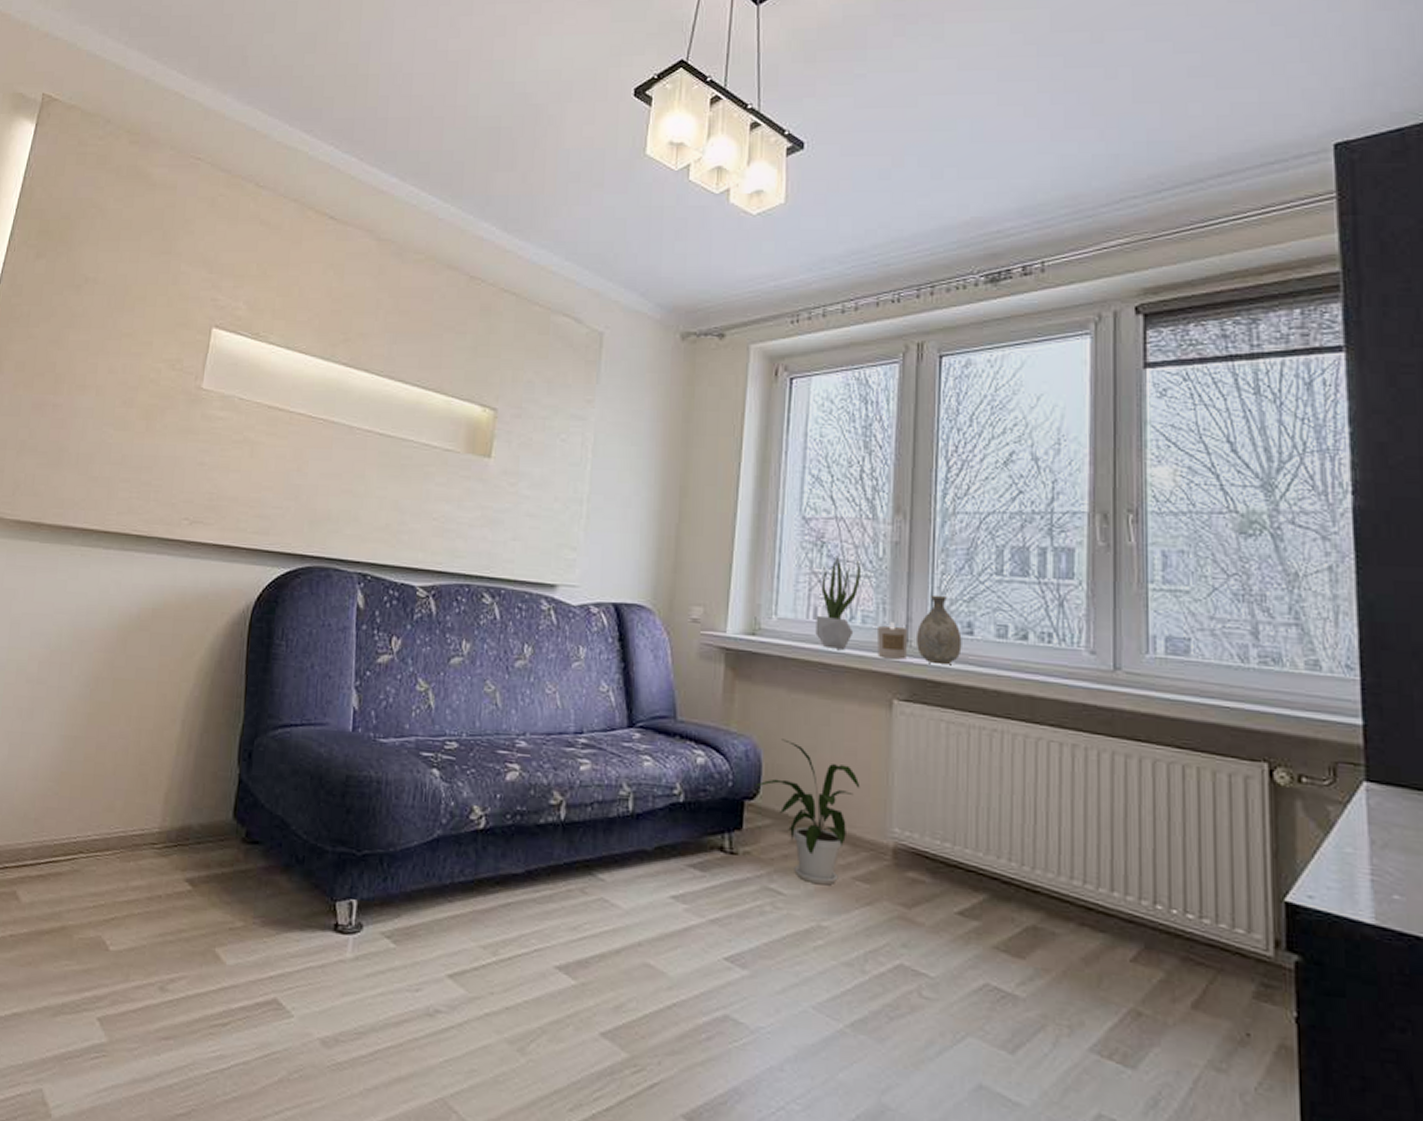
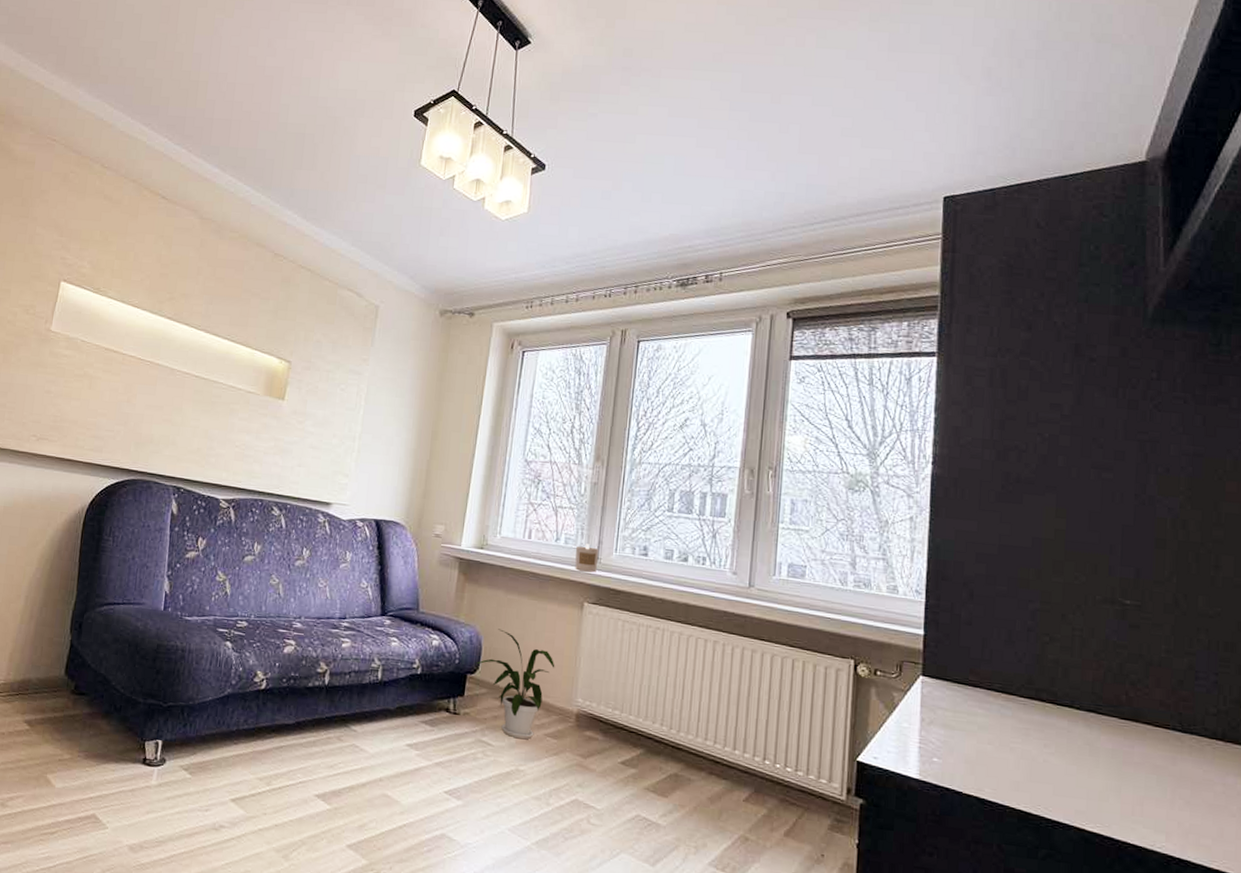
potted plant: present [815,555,862,649] -> none [529,491,567,563]
vase: present [915,594,962,666] -> none [604,524,639,579]

